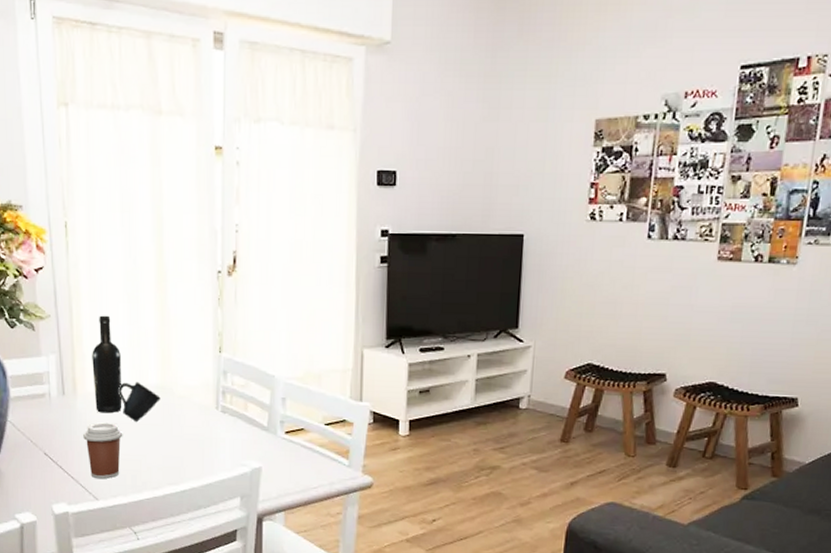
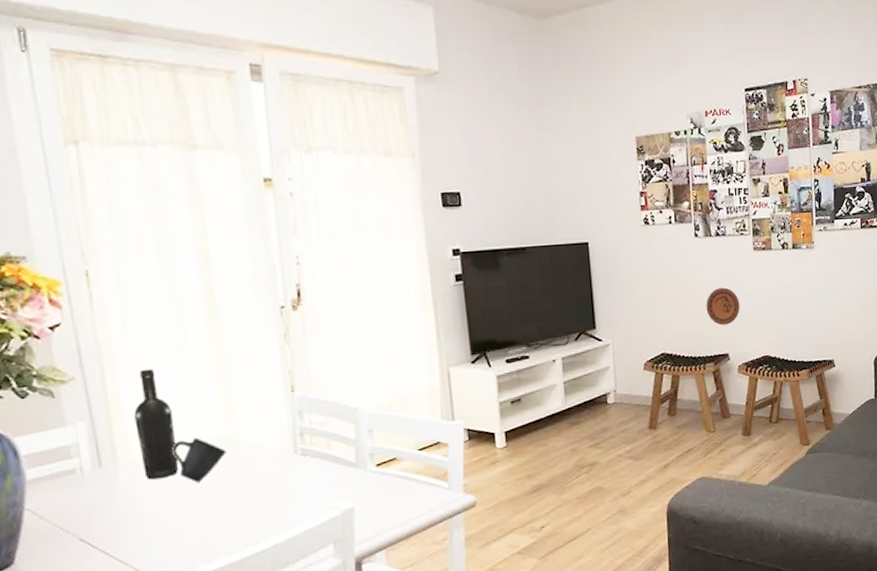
coffee cup: present [83,422,123,479] -> none [131,488,183,557]
decorative plate: none [647,299,690,342] -> present [706,287,740,326]

